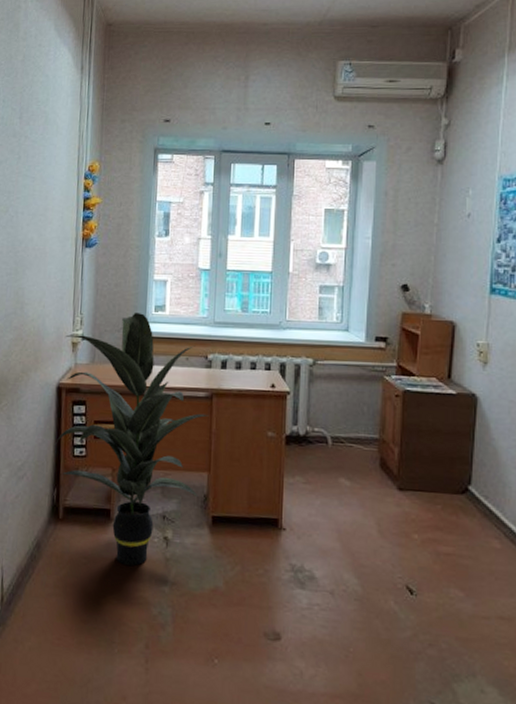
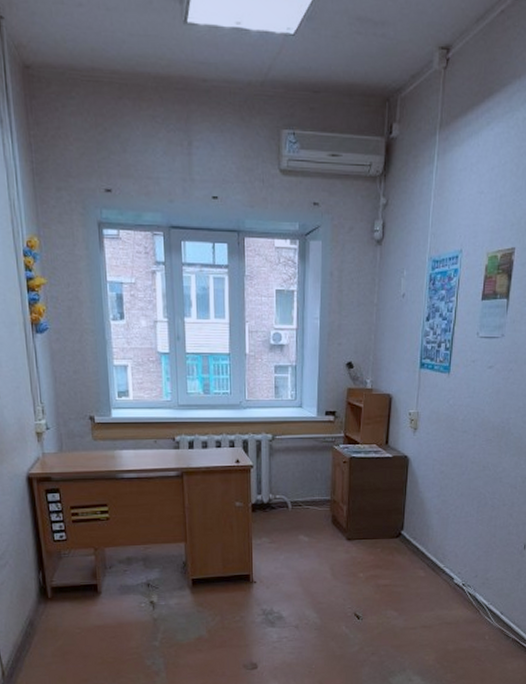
indoor plant: present [54,313,209,566] -> none [28,399,181,629]

